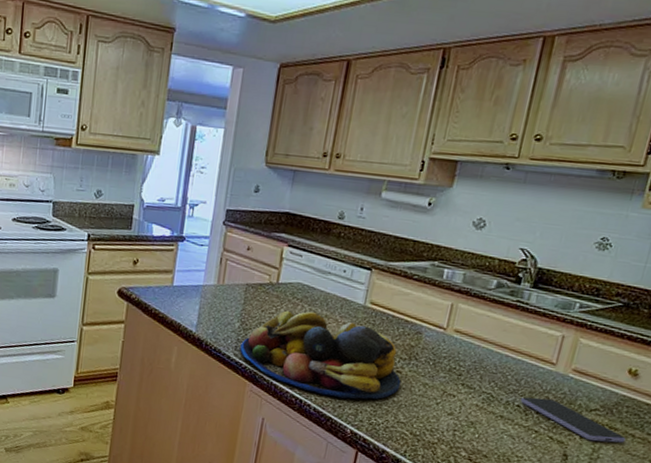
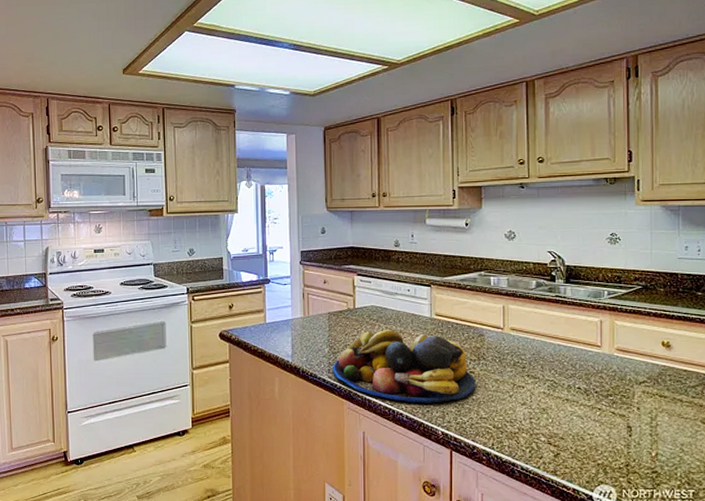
smartphone: present [520,397,626,443] -> none [579,378,676,411]

